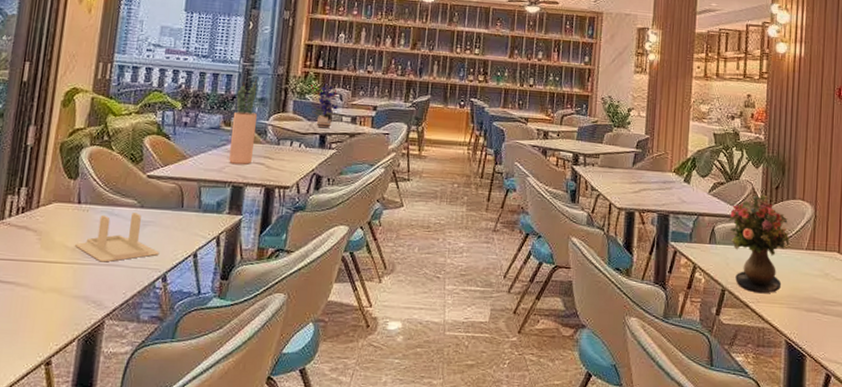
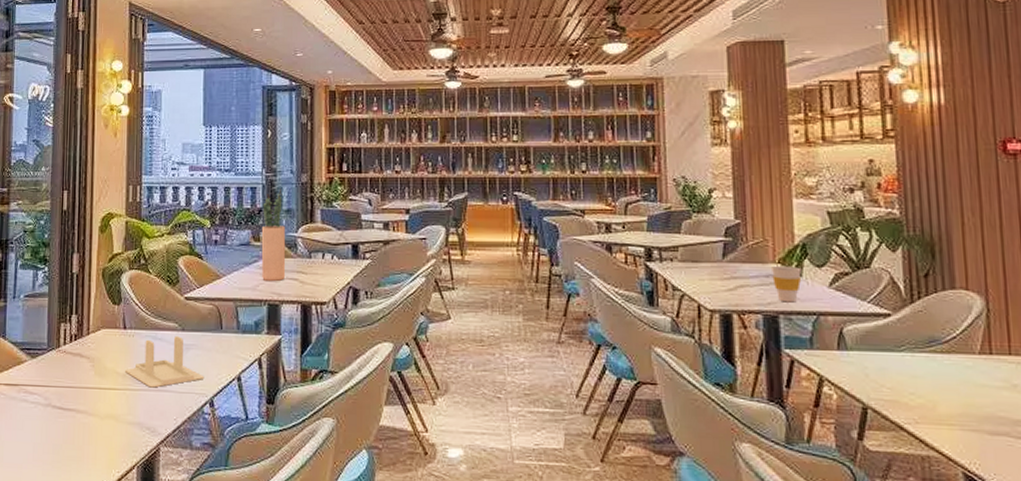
flower arrangement: present [311,84,343,129] -> none [337,189,374,237]
cup: none [668,174,690,205] -> present [772,265,802,303]
bouquet: present [728,193,790,294] -> none [861,283,953,412]

